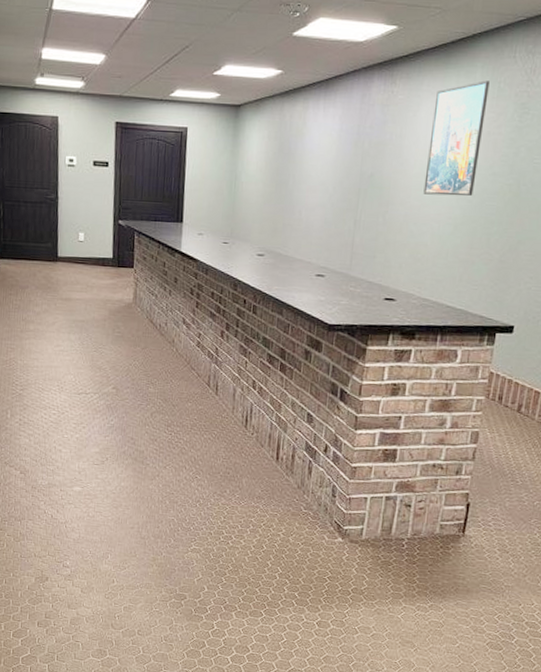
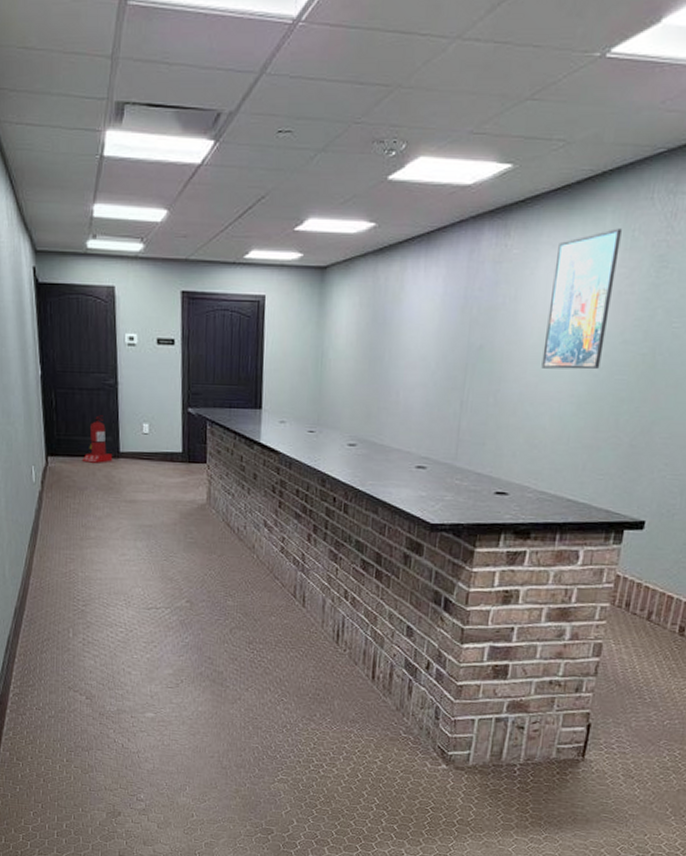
fire extinguisher: none [24,225,51,266] -> present [81,415,112,463]

